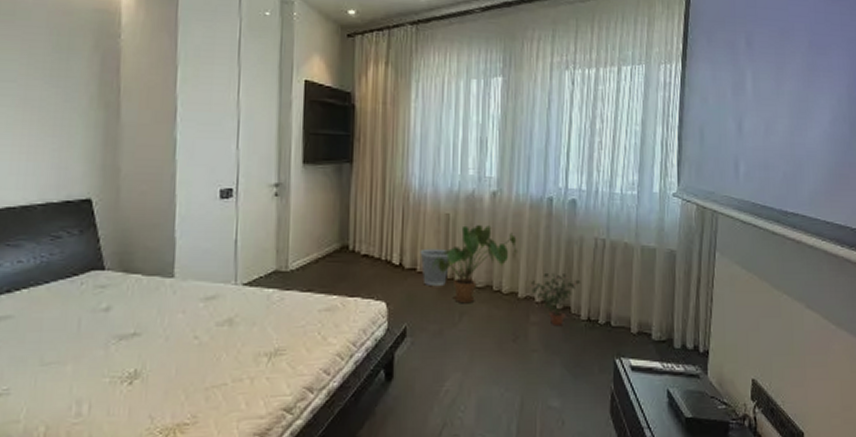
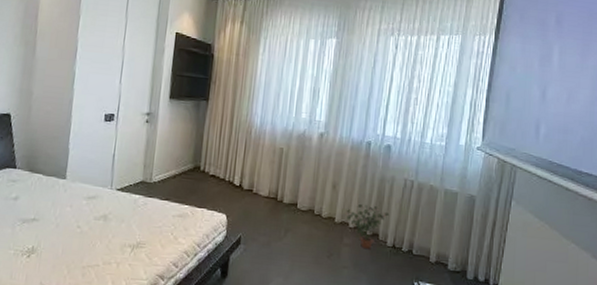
wastebasket: present [420,248,449,287] -> none [256,174,280,207]
house plant: present [433,225,517,304] -> none [266,158,338,223]

